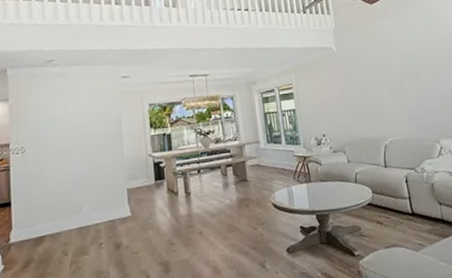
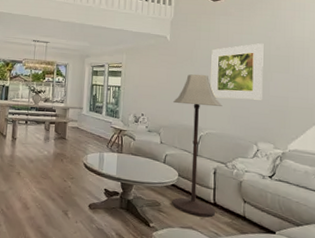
floor lamp: none [352,80,416,231] -> present [172,74,223,218]
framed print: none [378,40,435,103] -> present [210,43,264,100]

